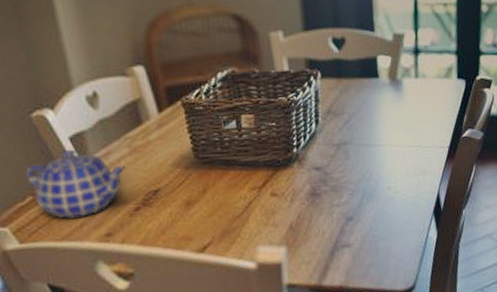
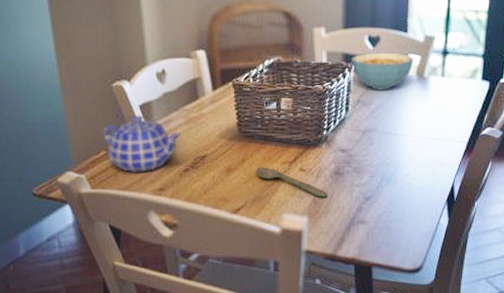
spoon: none [220,196,306,223] -> present [256,167,328,197]
cereal bowl: none [315,55,385,98] -> present [350,52,414,90]

